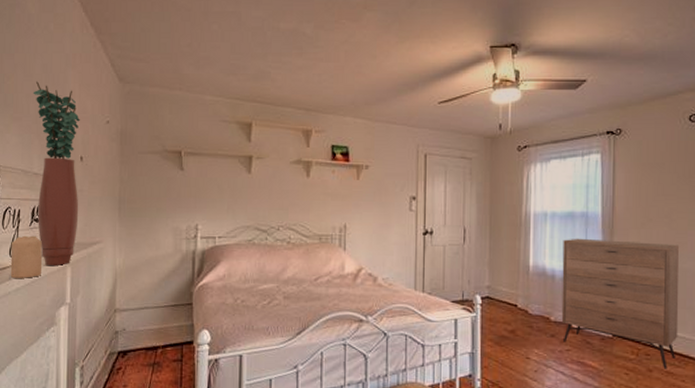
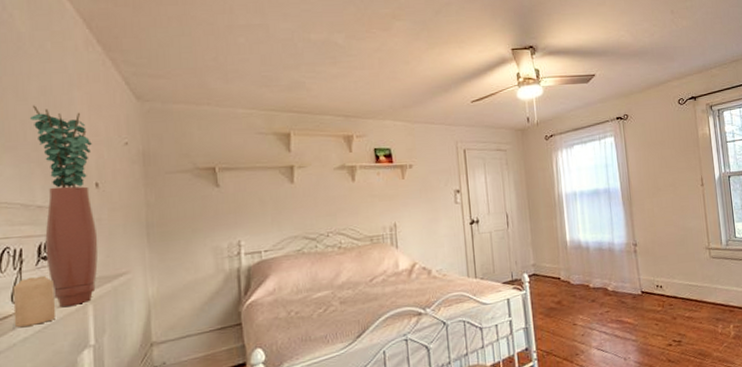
dresser: present [561,238,679,369] -> none [592,208,693,315]

